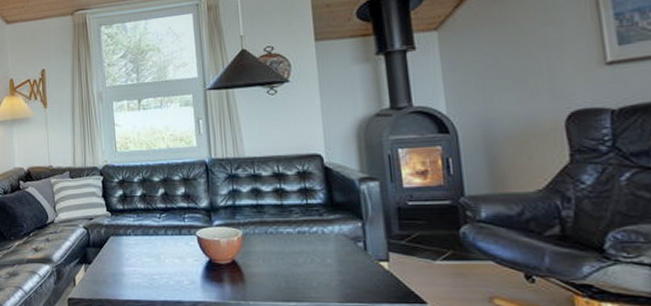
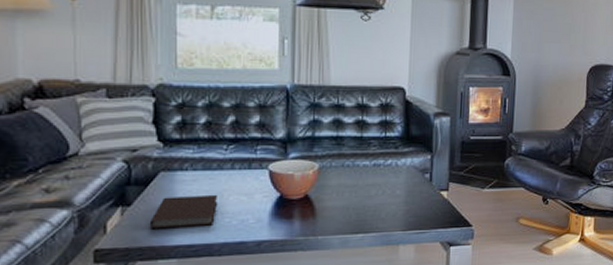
notebook: none [105,257,157,285] -> present [149,194,219,229]

